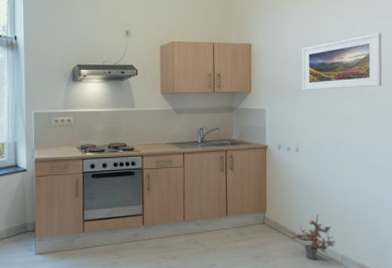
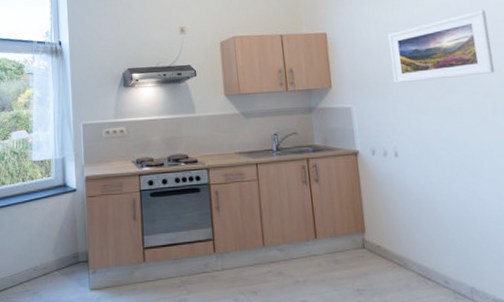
potted plant: present [289,215,336,260] -> none [397,235,461,295]

